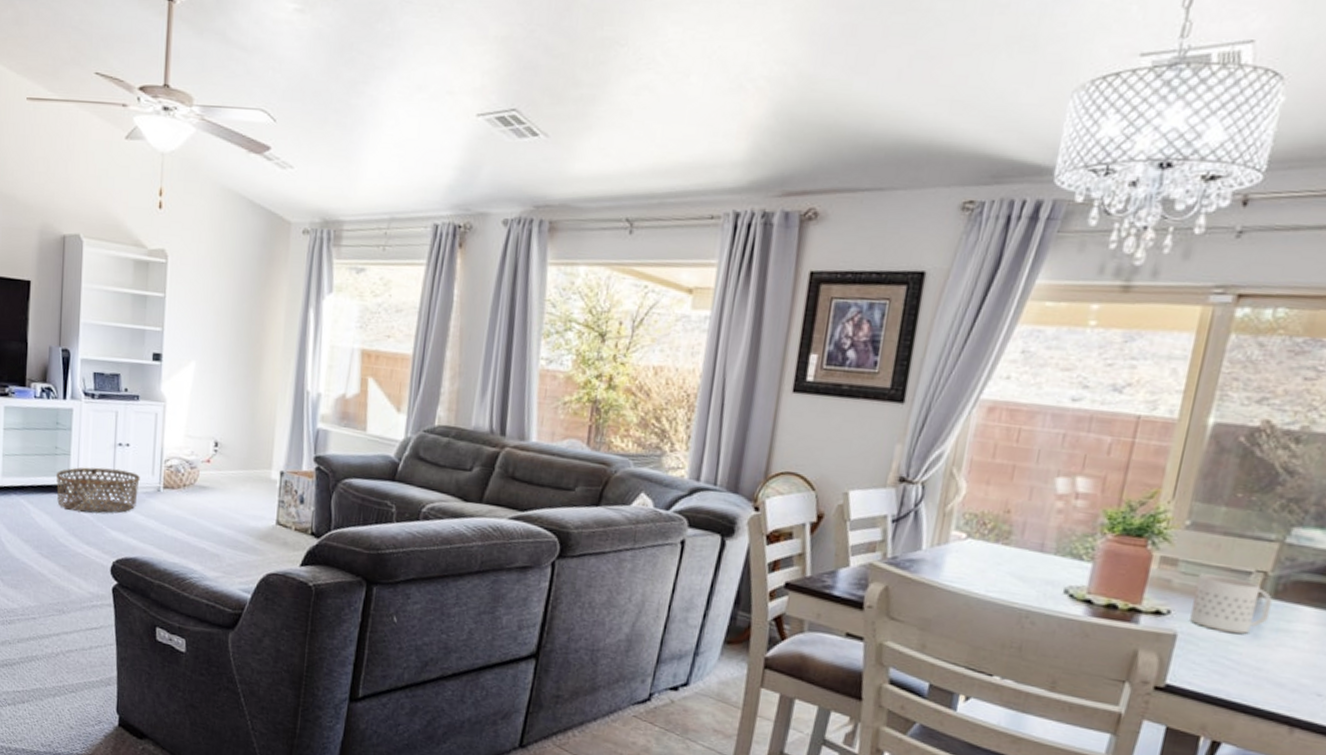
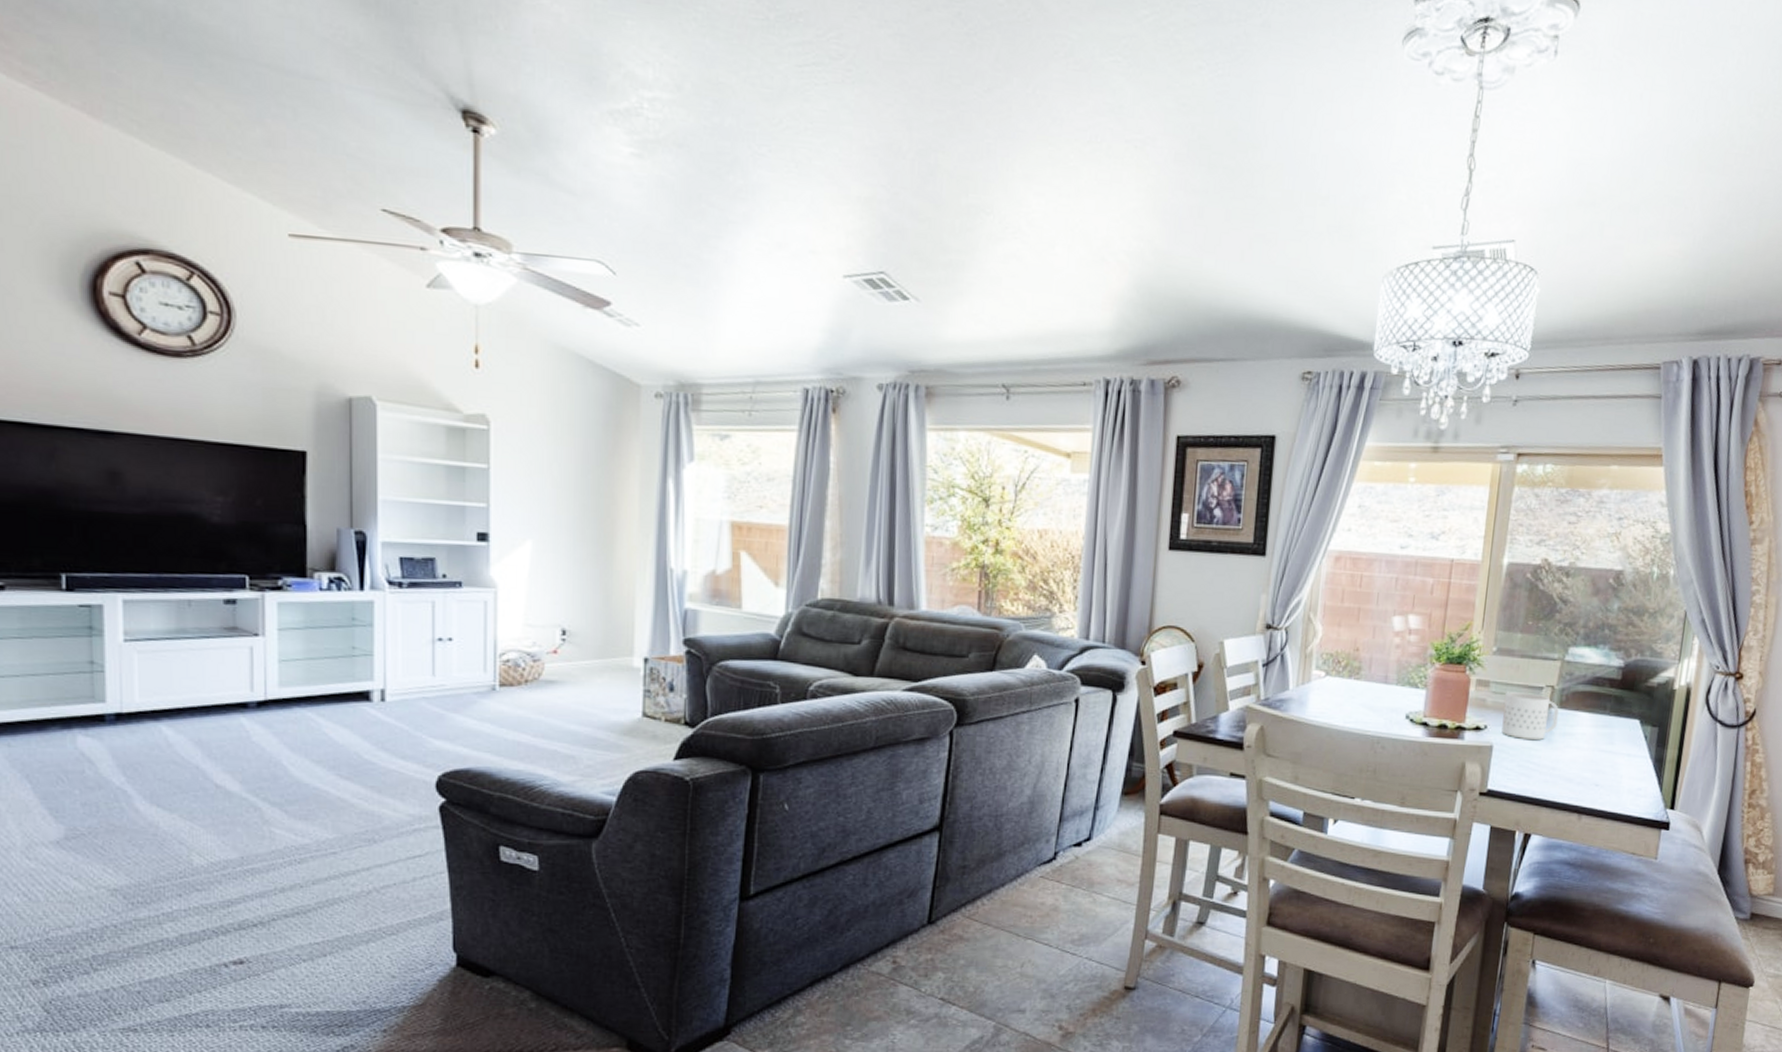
basket: present [56,467,140,513] -> none [354,668,468,721]

